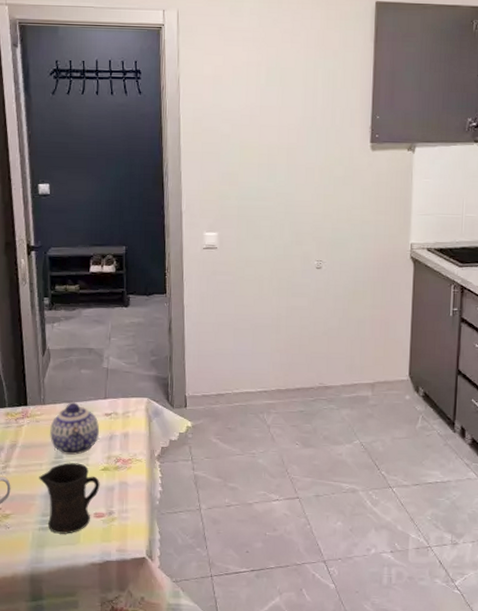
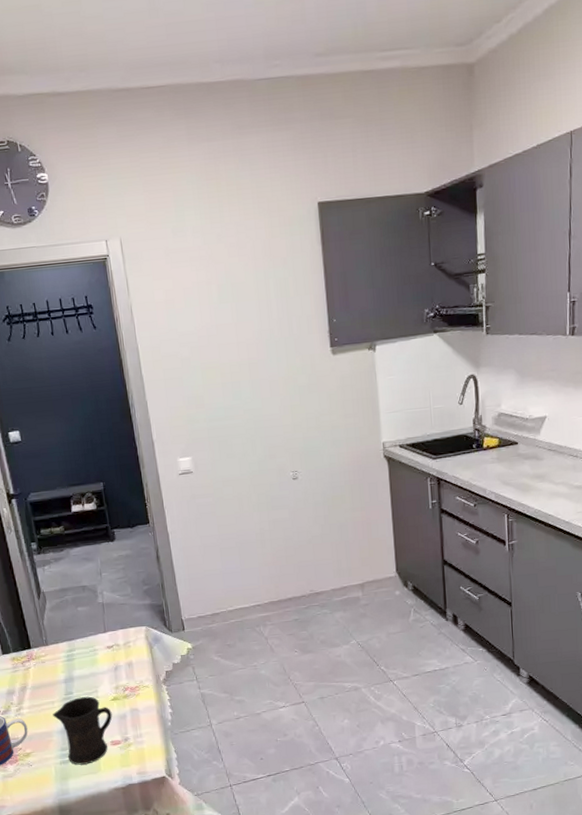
teapot: present [50,402,99,455] -> none [56,639,104,690]

